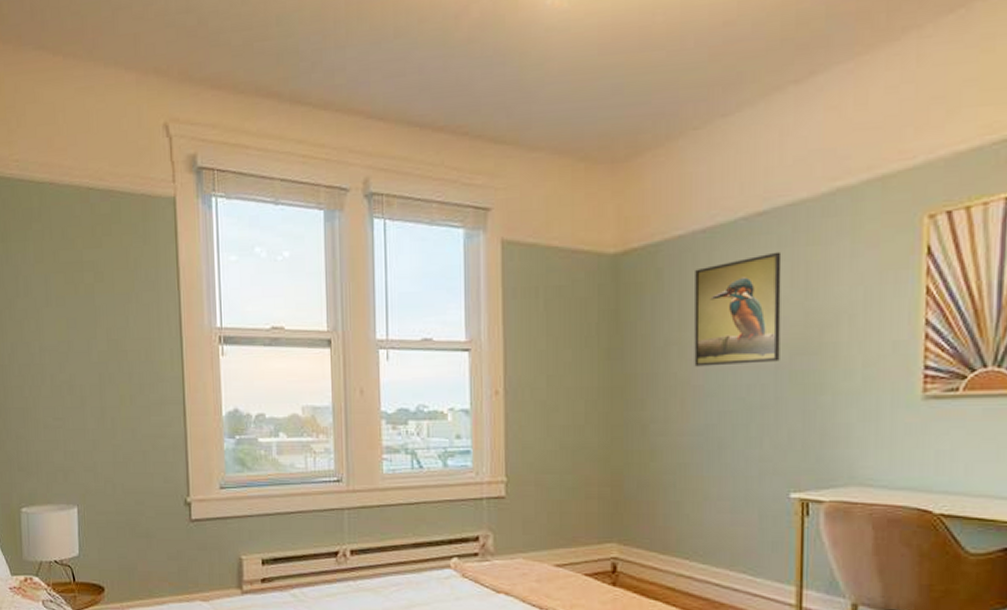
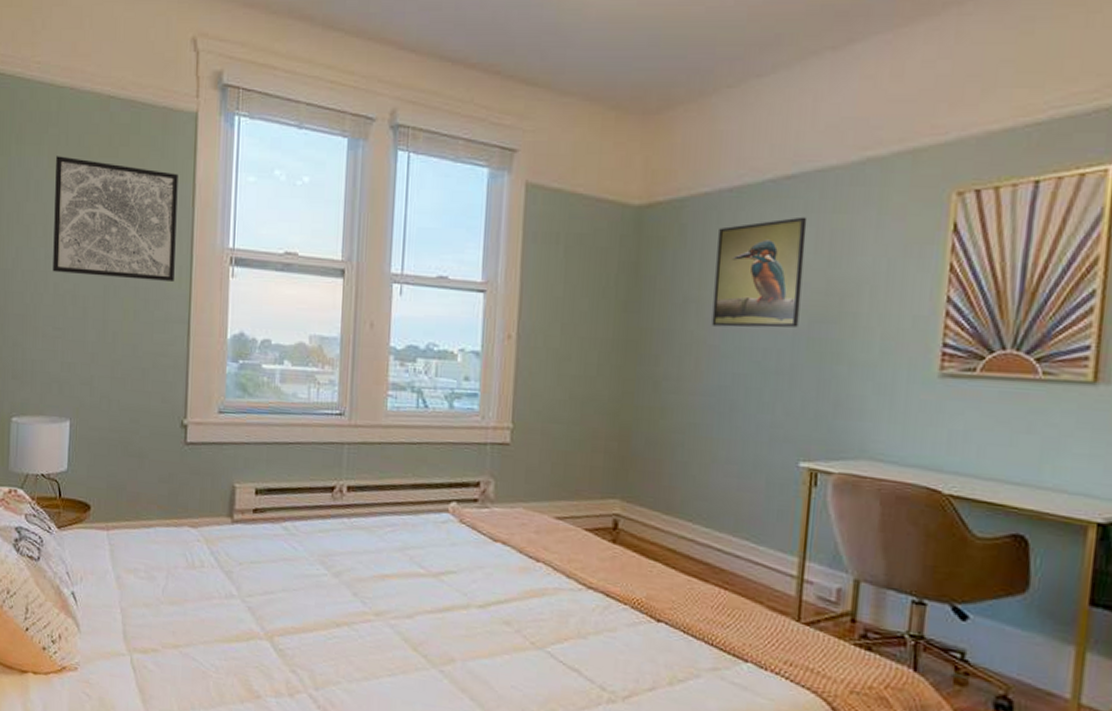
wall art: none [42,250,166,365] -> present [53,156,178,281]

